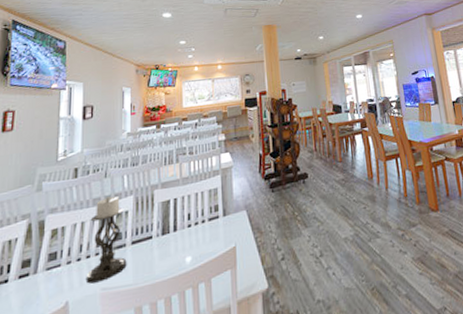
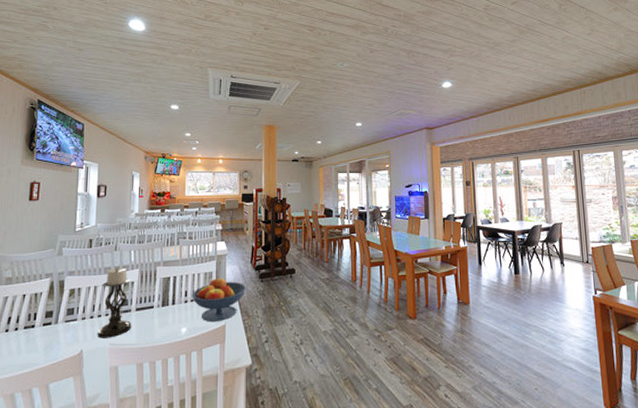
fruit bowl: none [195,193,257,246] -> present [191,277,247,321]

